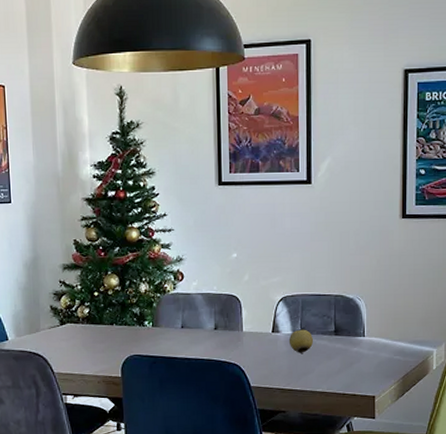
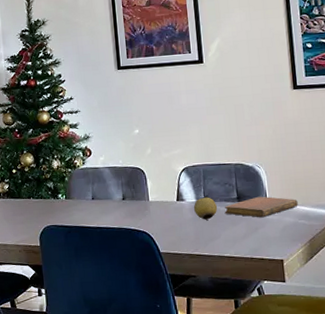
notebook: none [320,330,395,353] -> present [224,196,298,218]

